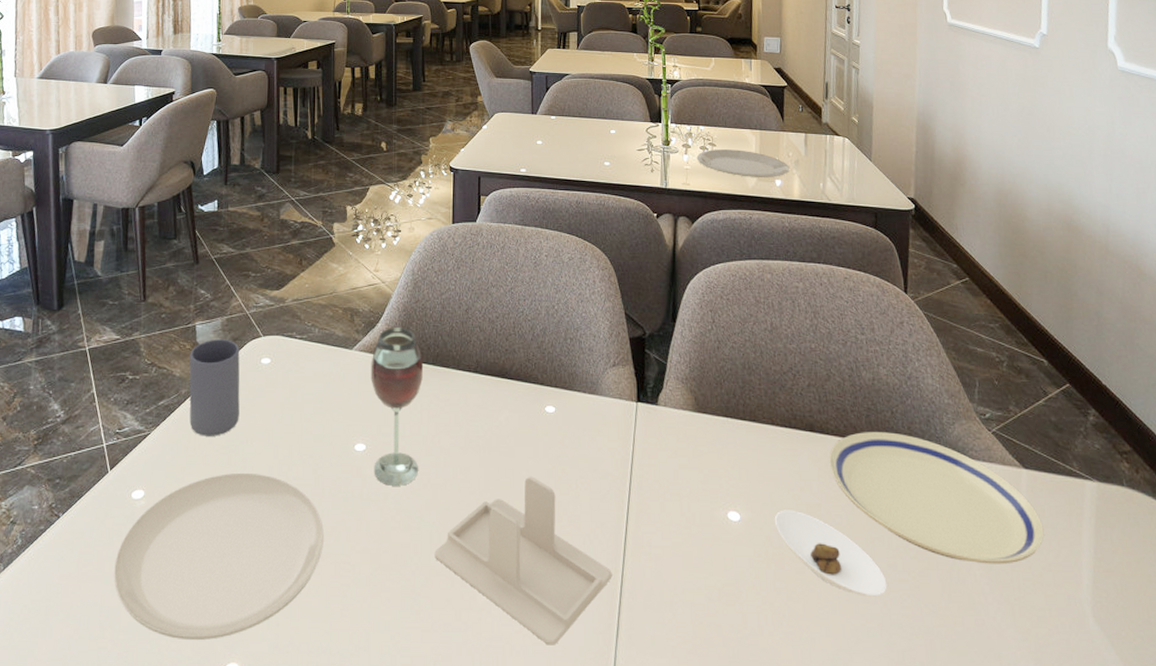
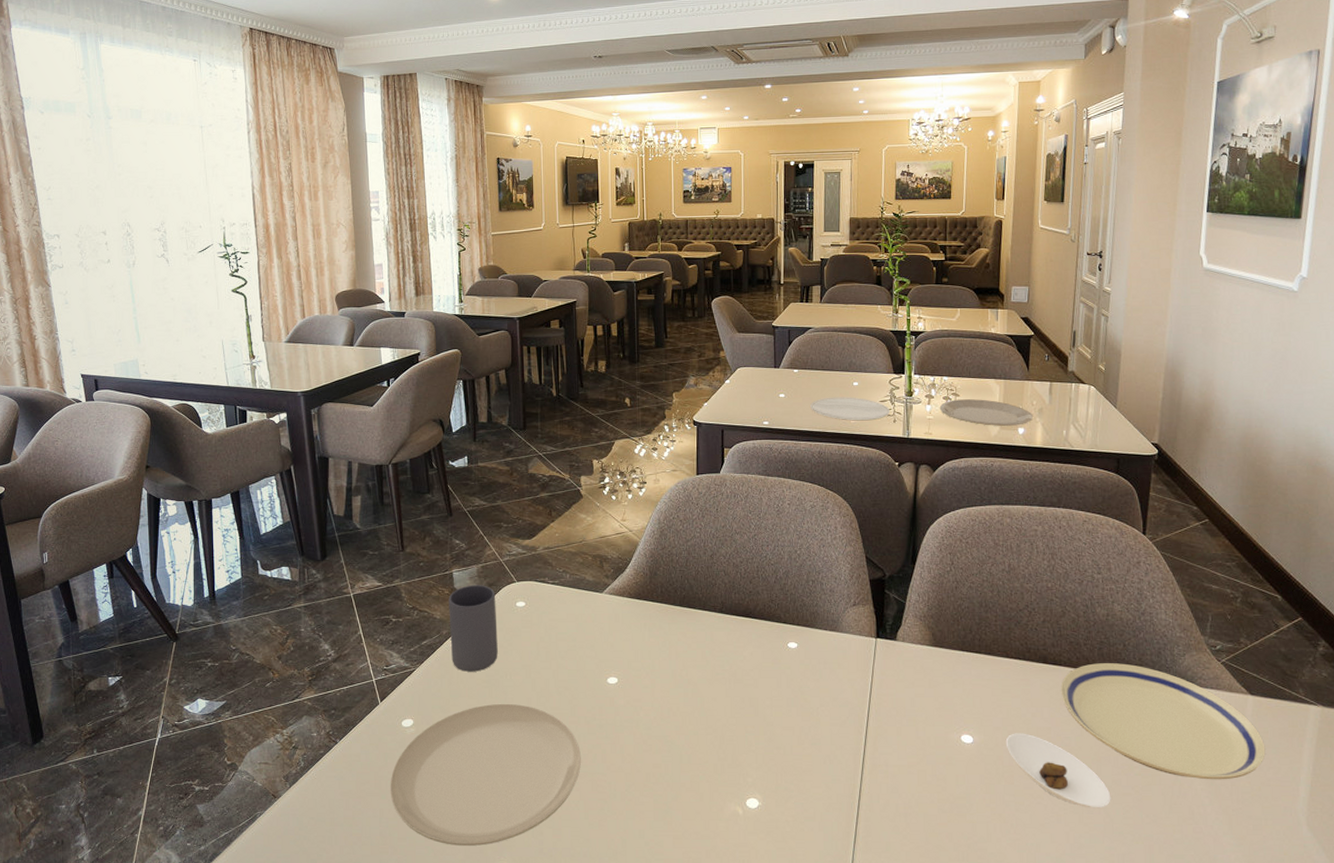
wineglass: present [371,328,424,486] -> none [620,572,671,714]
napkin holder: present [434,476,612,645] -> none [684,705,851,850]
plate: none [568,145,647,170] -> present [810,397,890,421]

